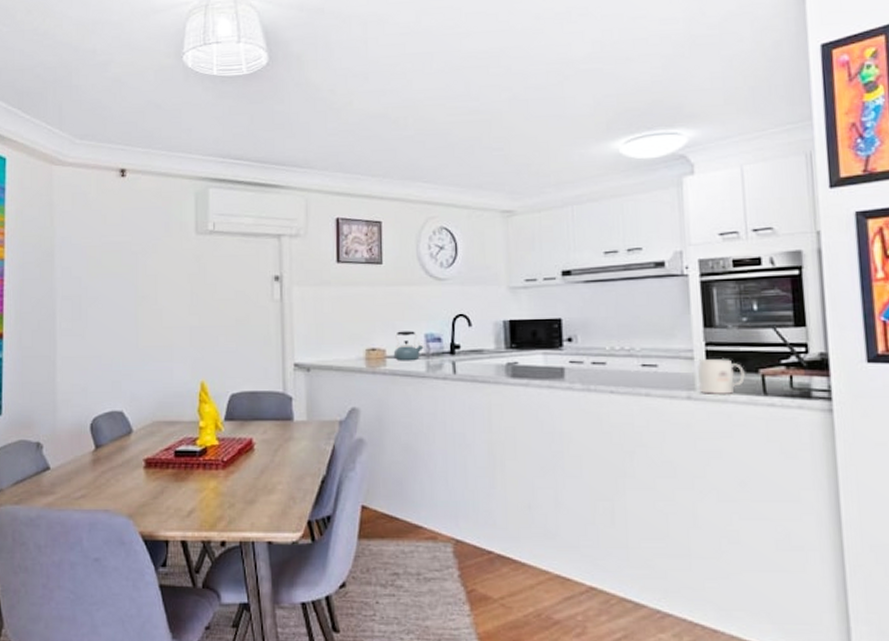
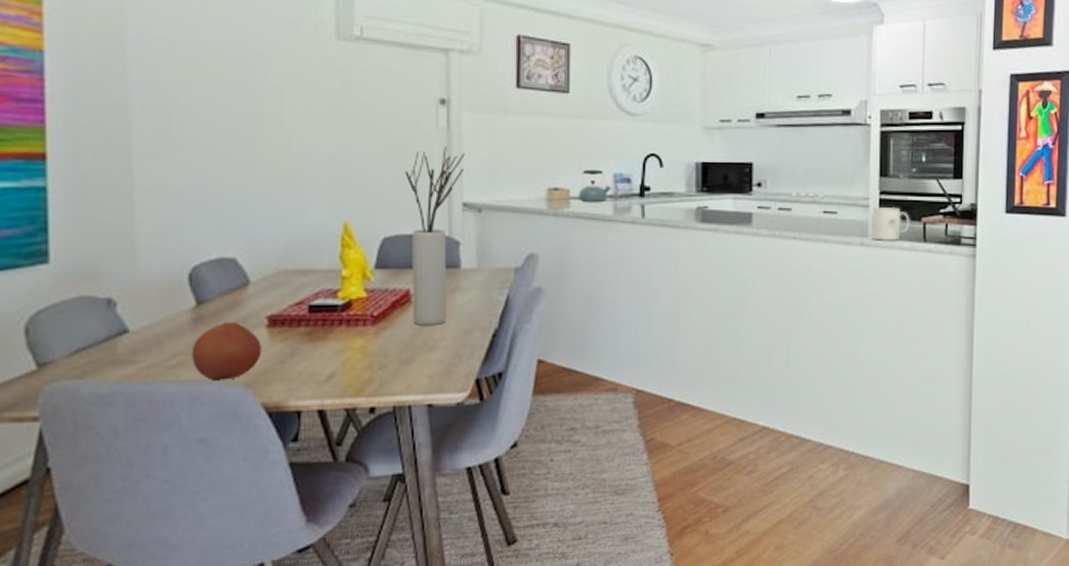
fruit: none [91,462,140,511] -> present [191,321,261,381]
vase: none [247,316,295,470] -> present [405,147,465,326]

